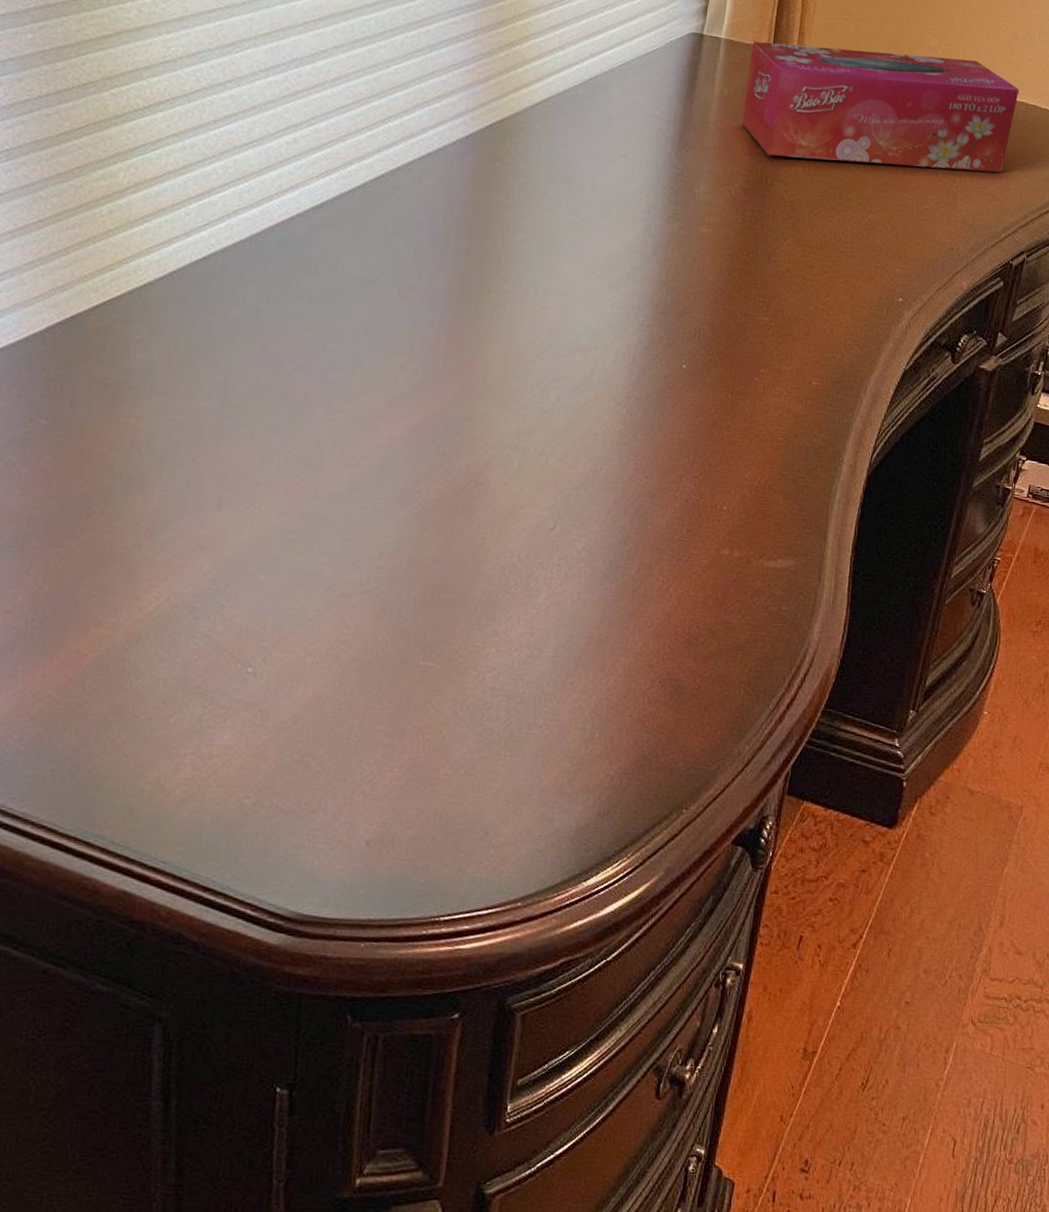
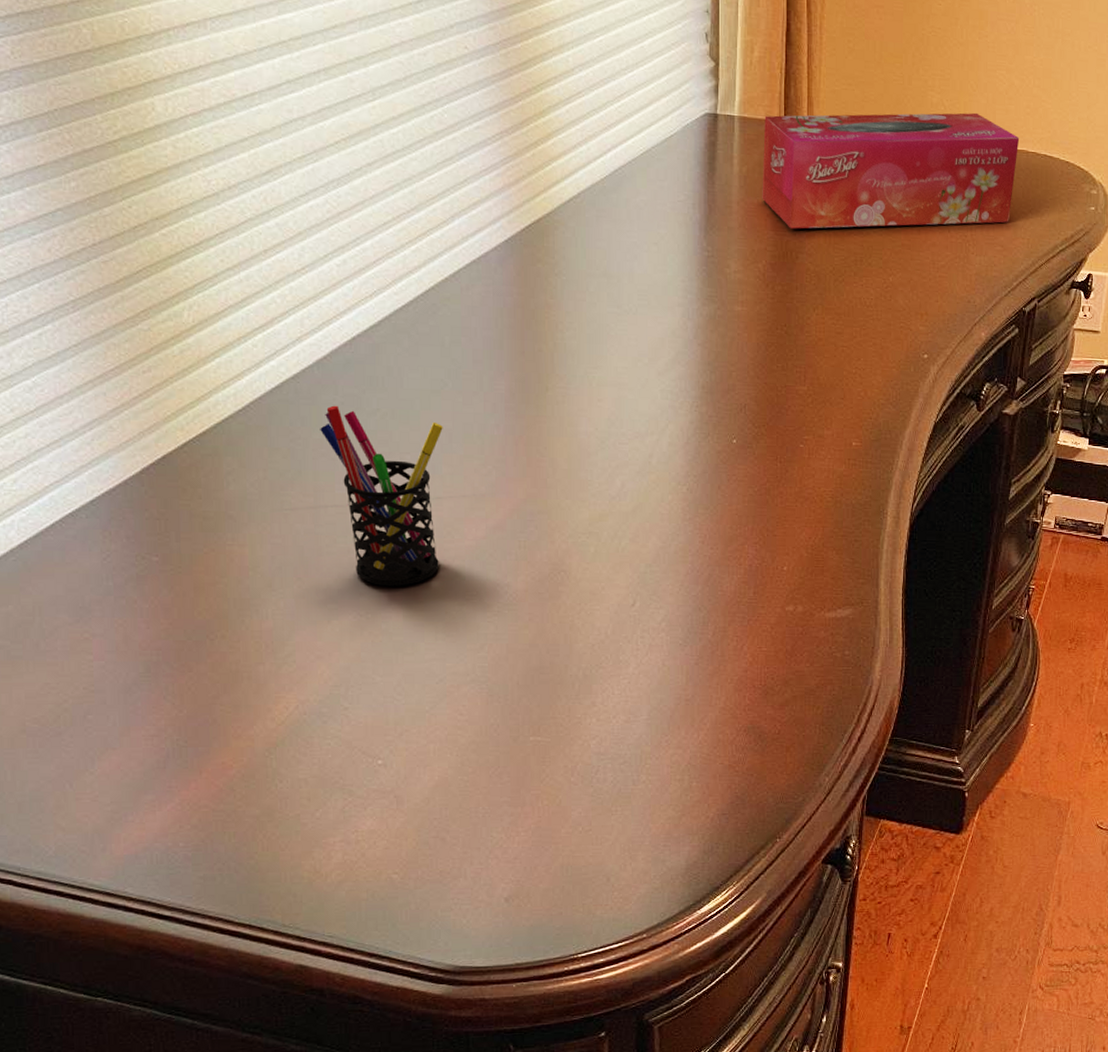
pen holder: none [242,283,373,481] -> present [320,405,443,586]

